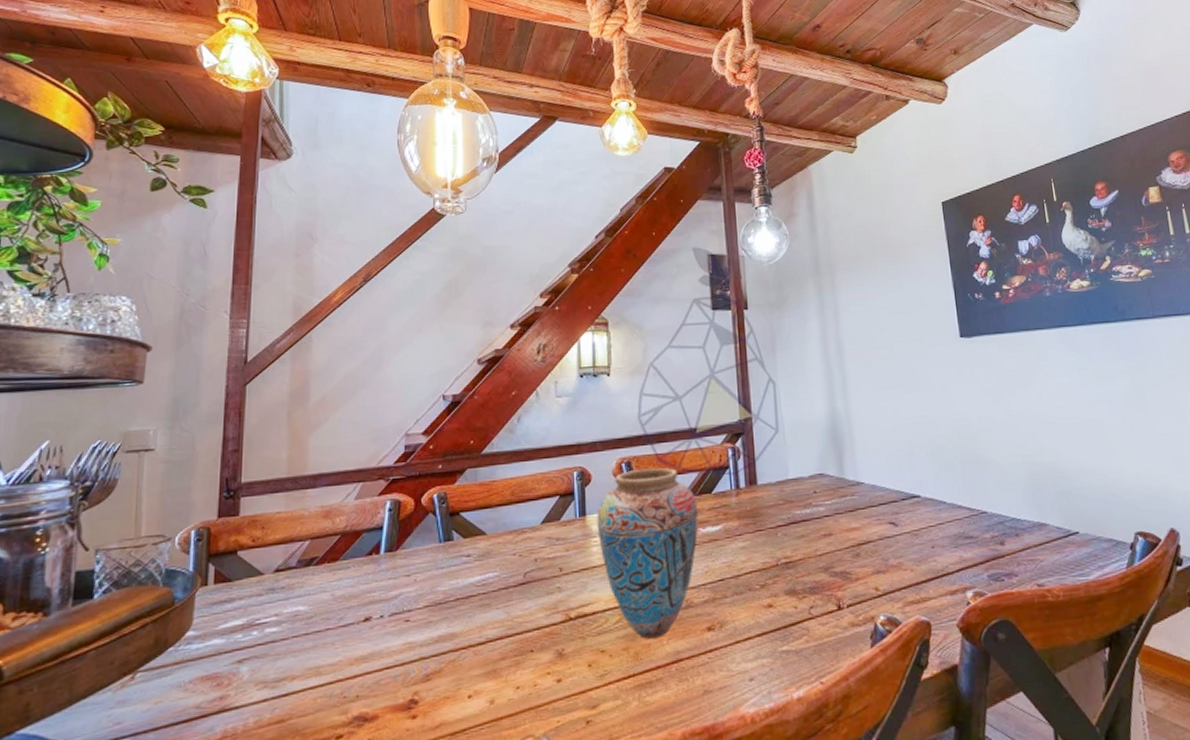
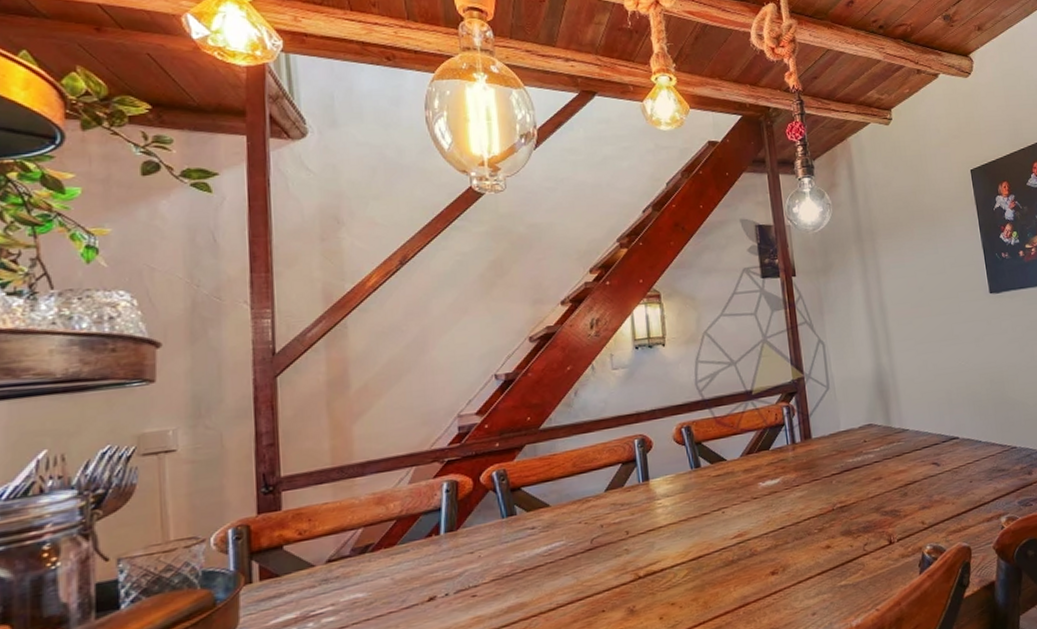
vase: present [596,467,699,639] -> none [659,429,758,589]

